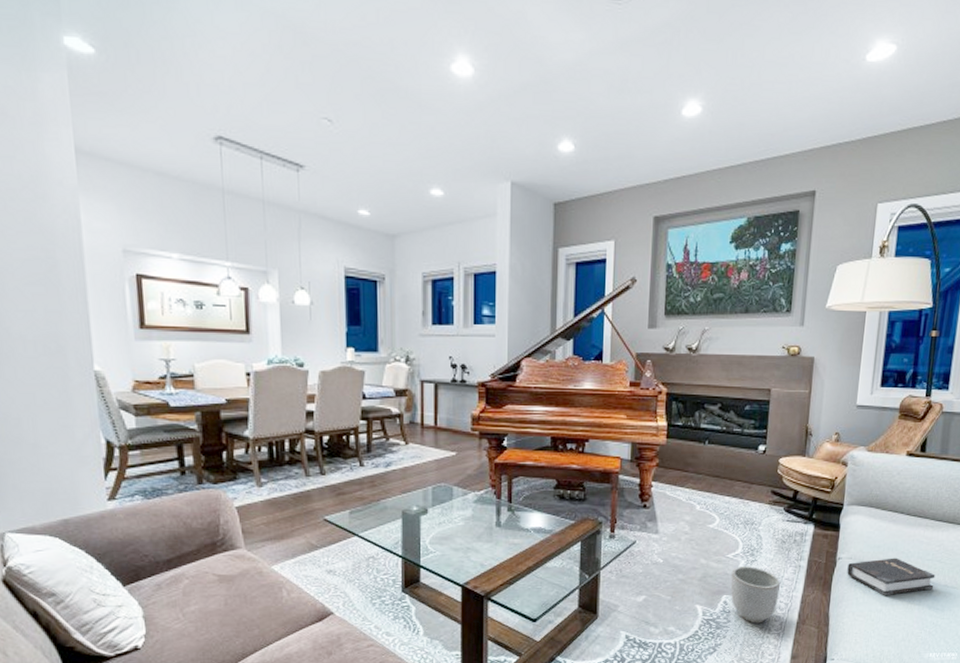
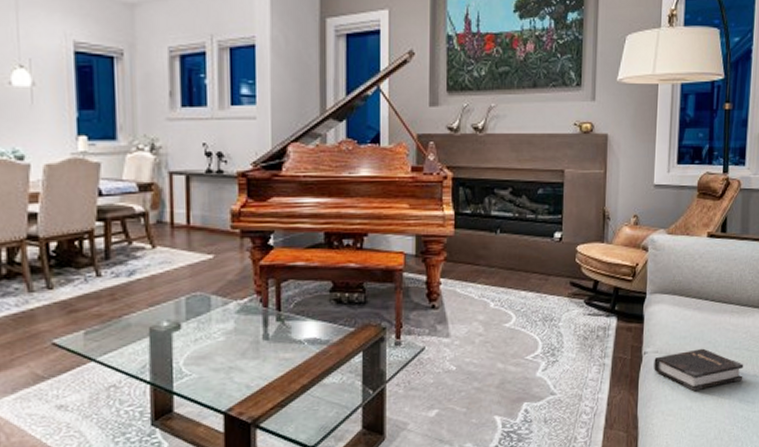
planter: present [730,566,781,624] -> none [531,368,585,433]

